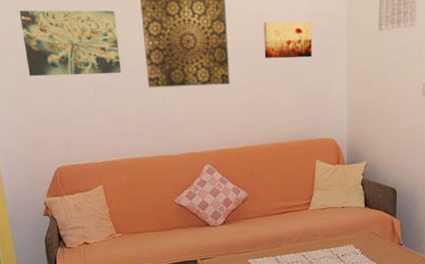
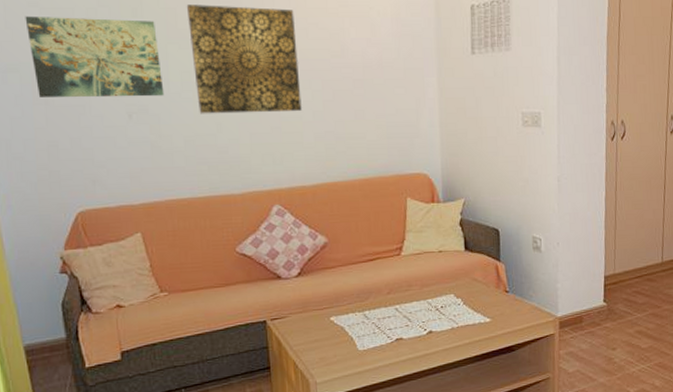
wall art: present [264,21,312,59] -> none [340,40,398,83]

